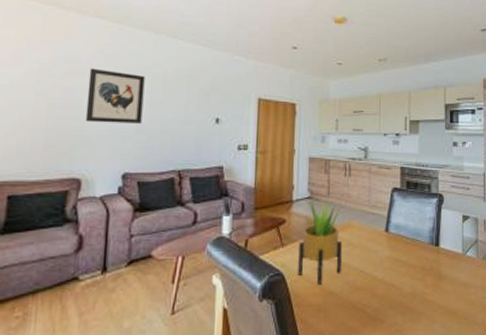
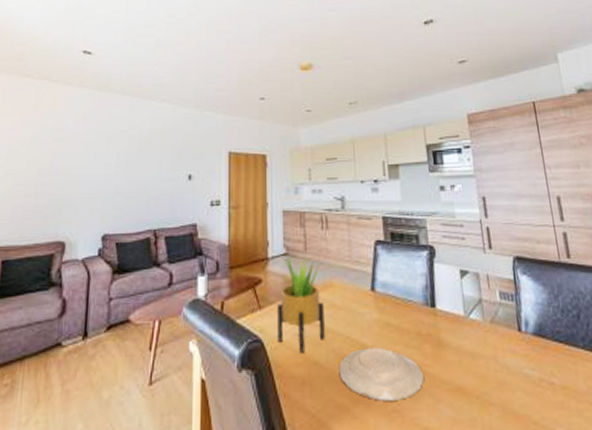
wall art: present [85,68,145,124] -> none [69,134,123,186]
plate: none [351,279,423,323] -> present [339,347,424,401]

